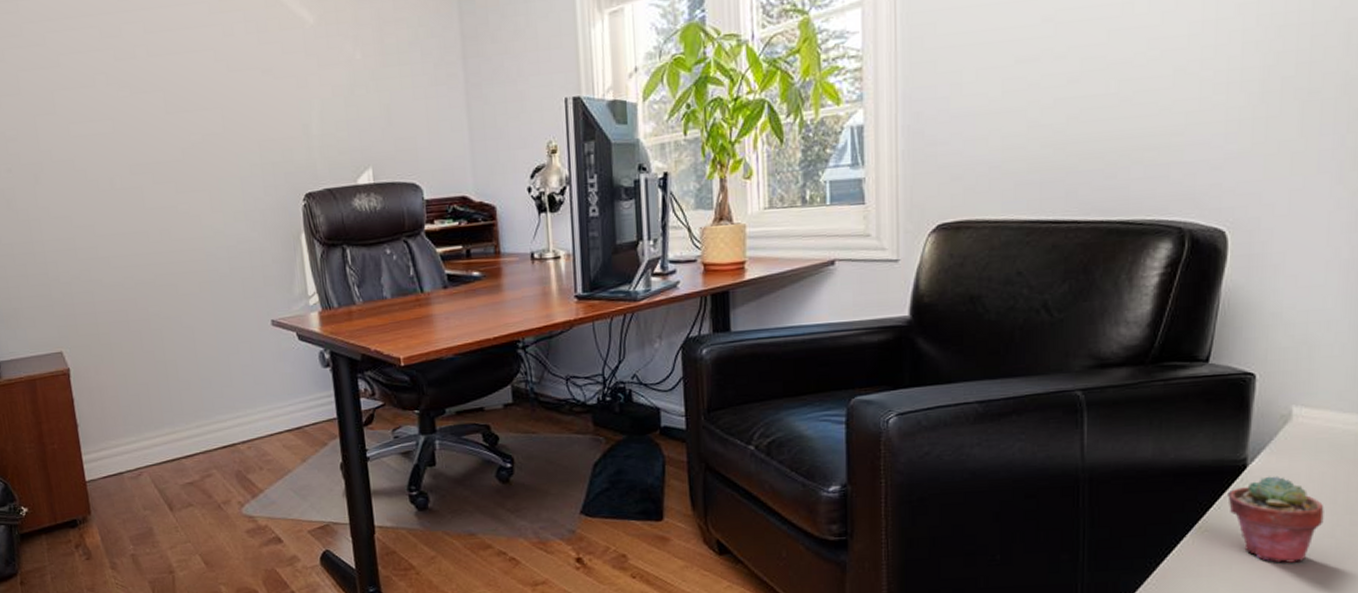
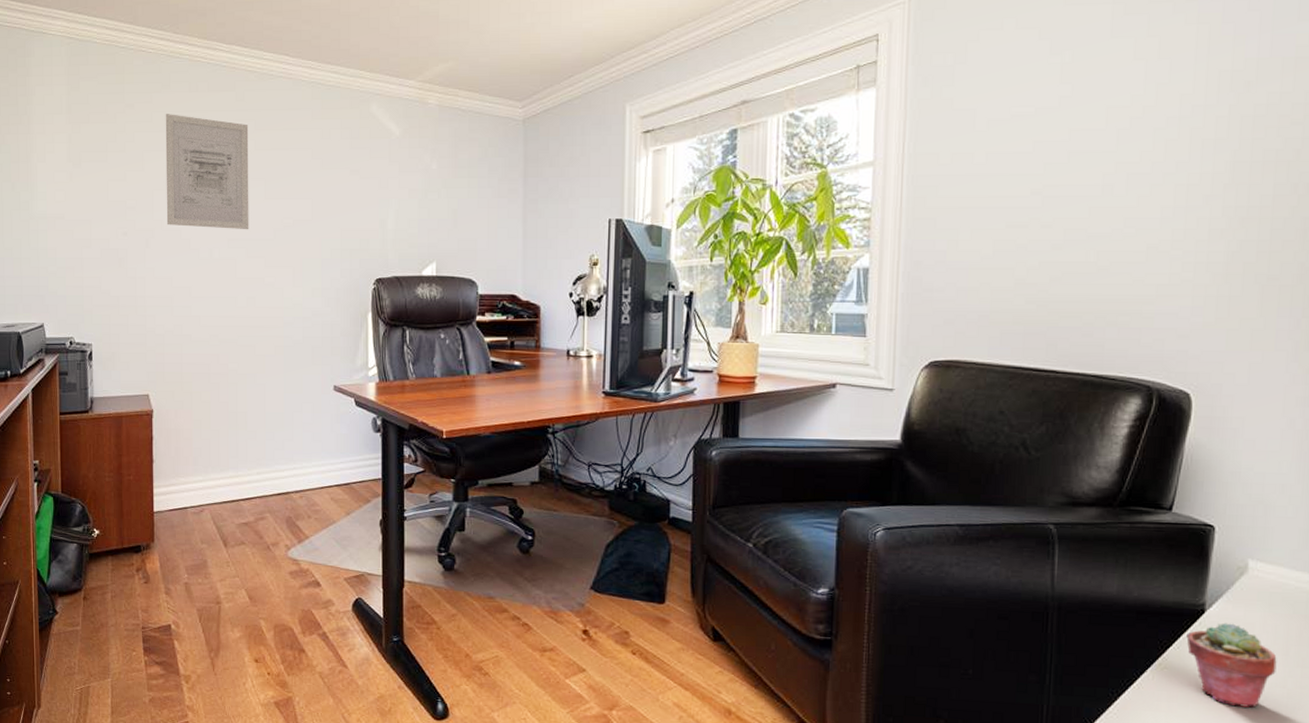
wall art: none [36,23,153,156] -> present [165,114,249,230]

